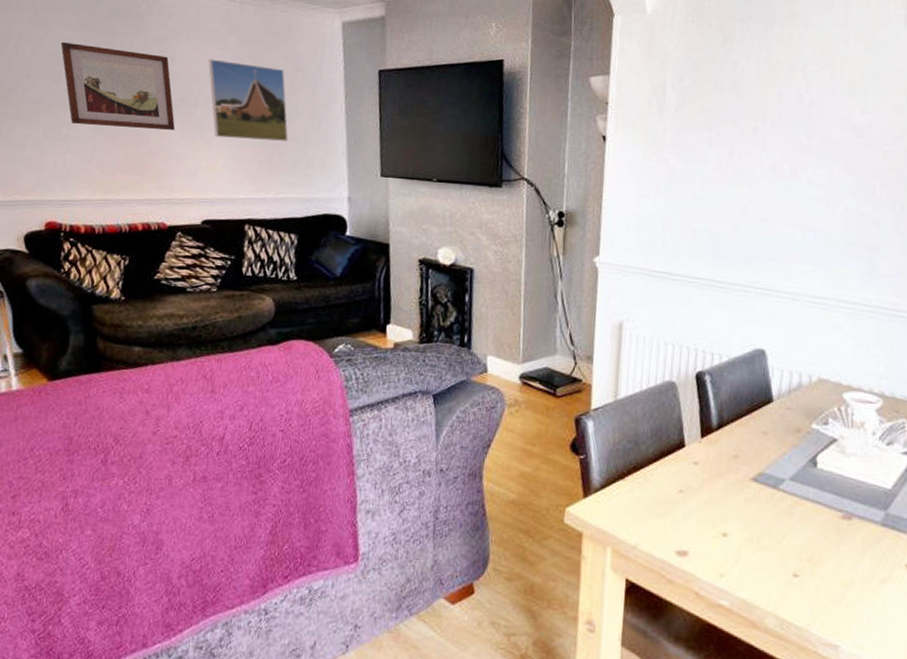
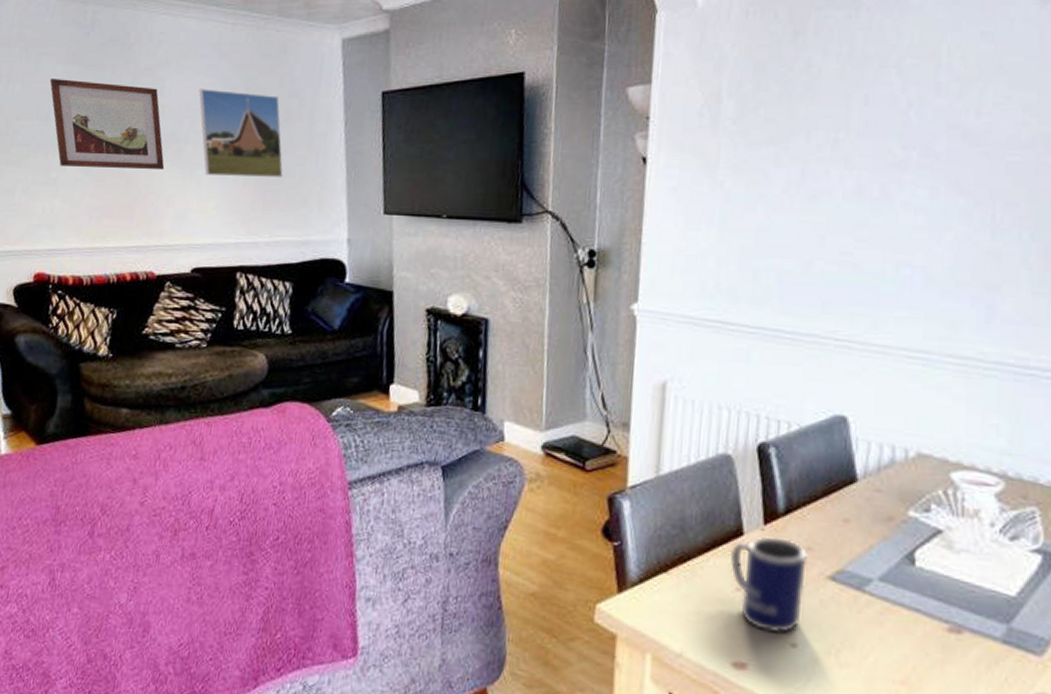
mug: none [674,447,736,526] -> present [730,536,809,634]

